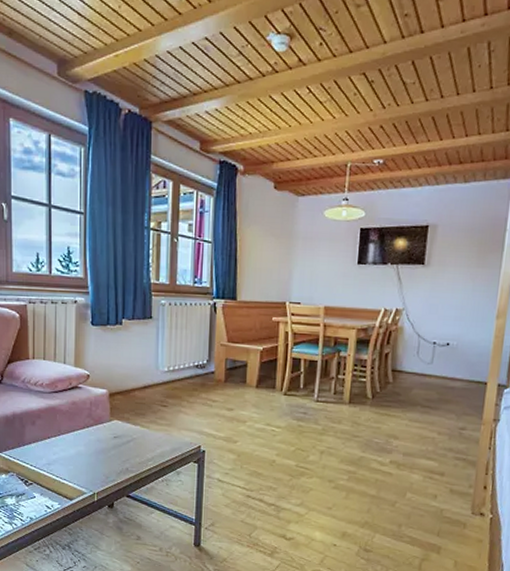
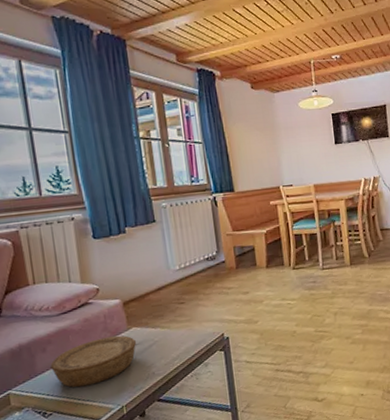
bowl: none [37,423,116,466] -> present [50,335,137,388]

